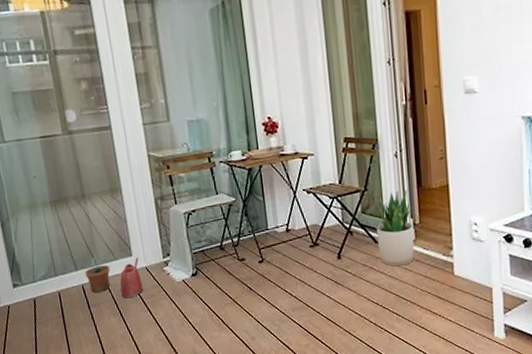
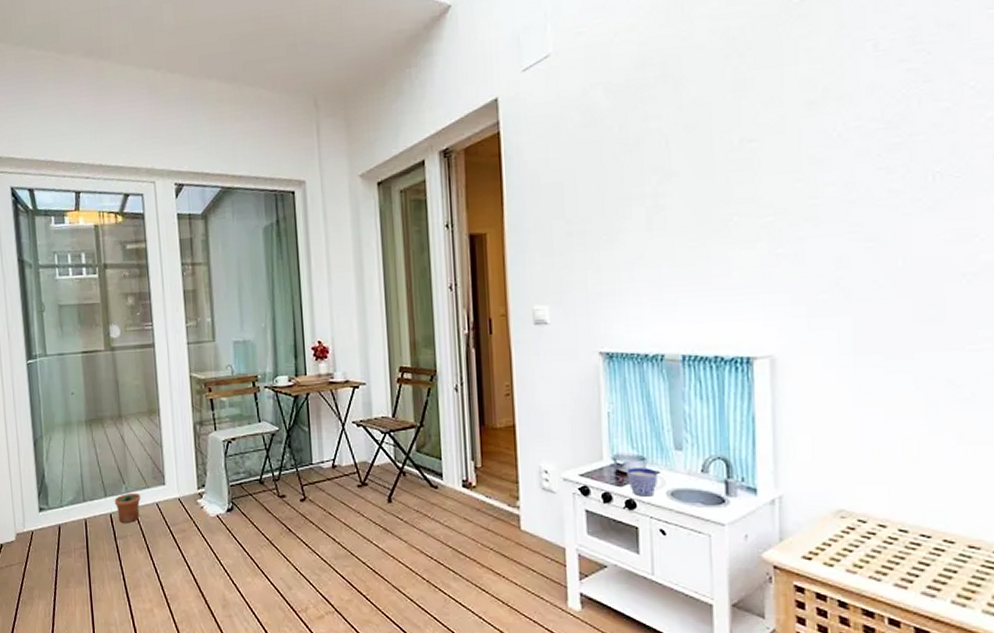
watering can: present [120,258,143,299] -> none [150,487,174,532]
planter: present [375,189,415,266] -> none [432,427,476,515]

